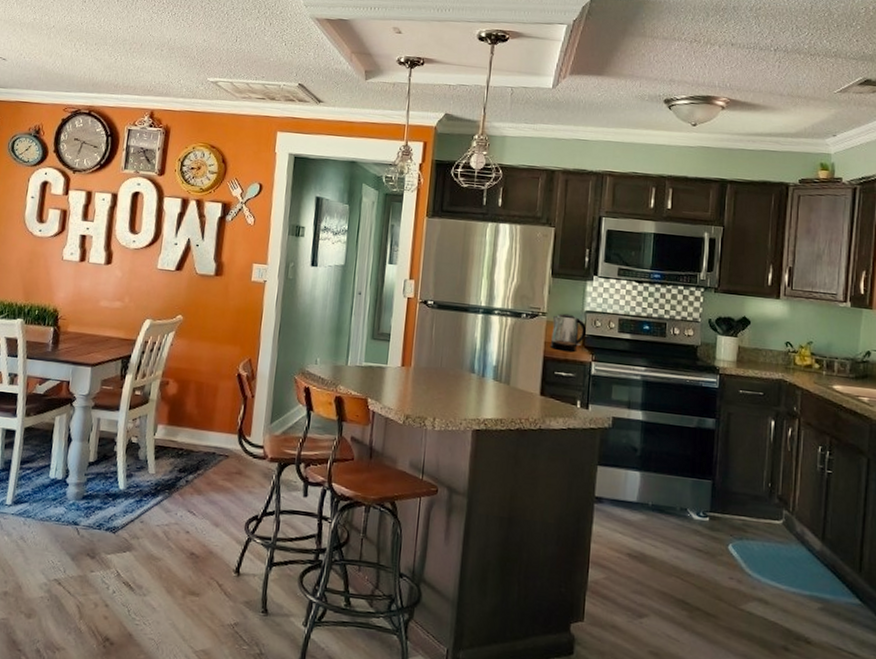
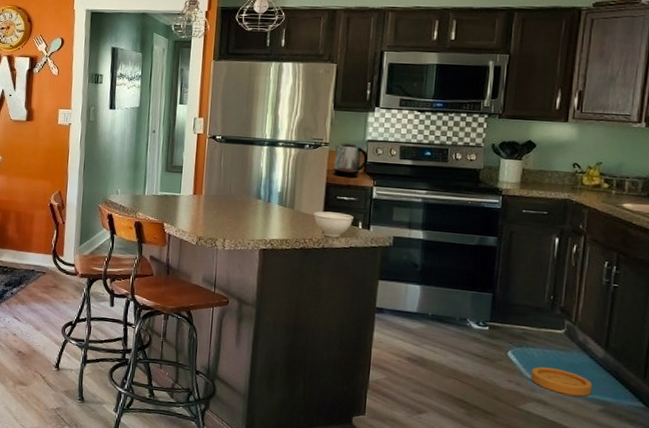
bowl: none [530,387,572,418] -> present [313,211,353,238]
pet bowl: none [751,561,812,594] -> present [530,366,593,397]

